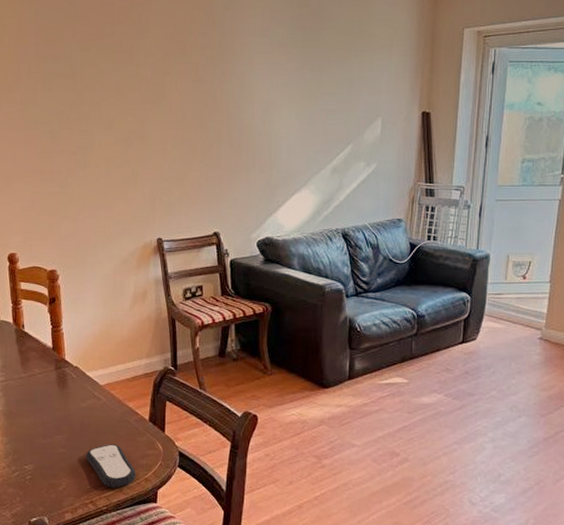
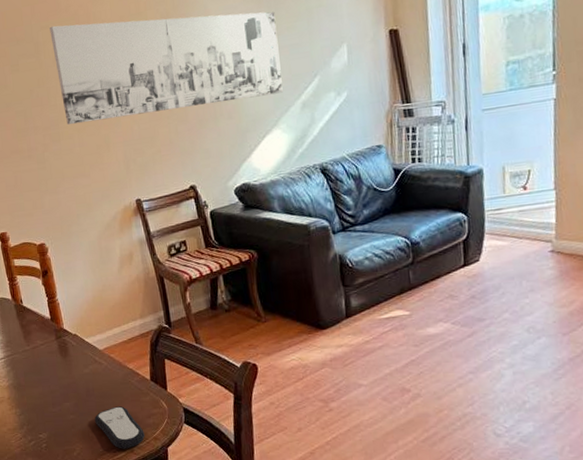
wall art: none [89,50,318,155] -> present [49,11,283,125]

